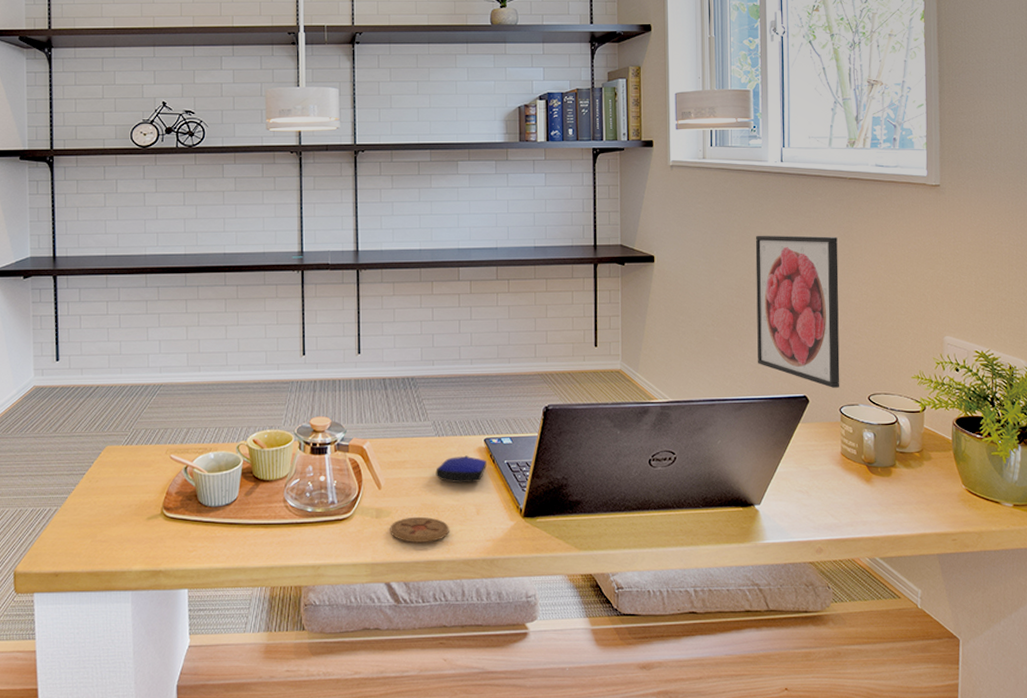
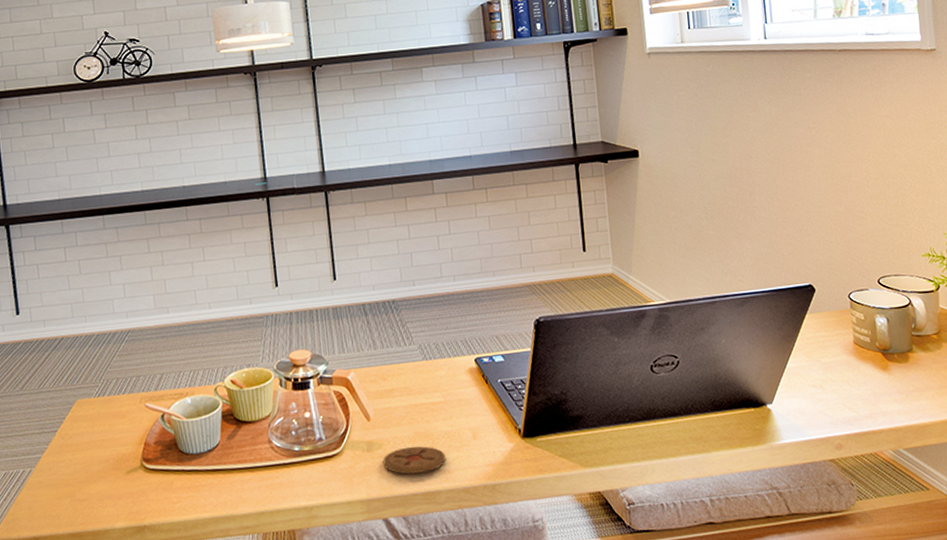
computer mouse: present [435,455,487,484] -> none [426,377,480,408]
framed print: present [755,235,840,388] -> none [744,113,847,274]

